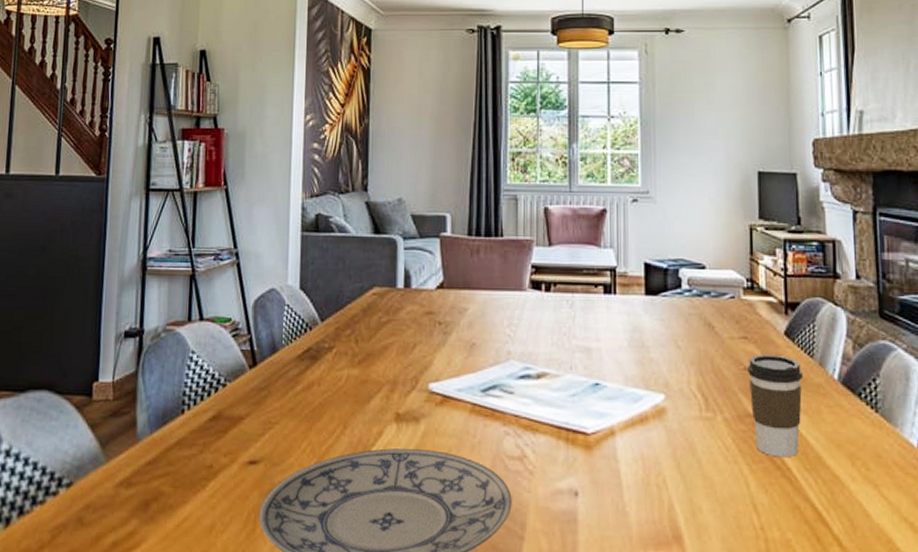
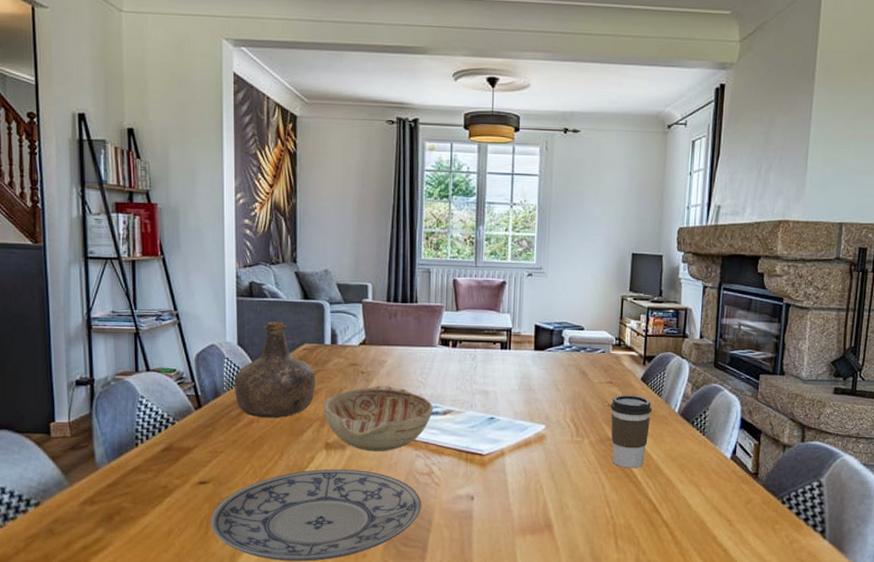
bottle: none [293,260,386,381] -> present [234,321,316,418]
decorative bowl: none [394,340,525,427] -> present [323,386,434,452]

